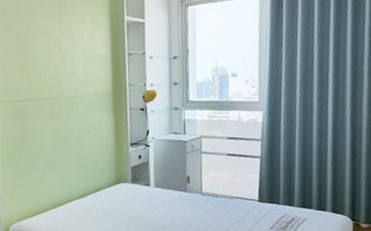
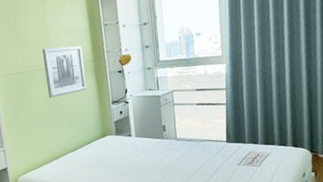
wall art: none [53,74,102,133] -> present [42,45,87,98]

